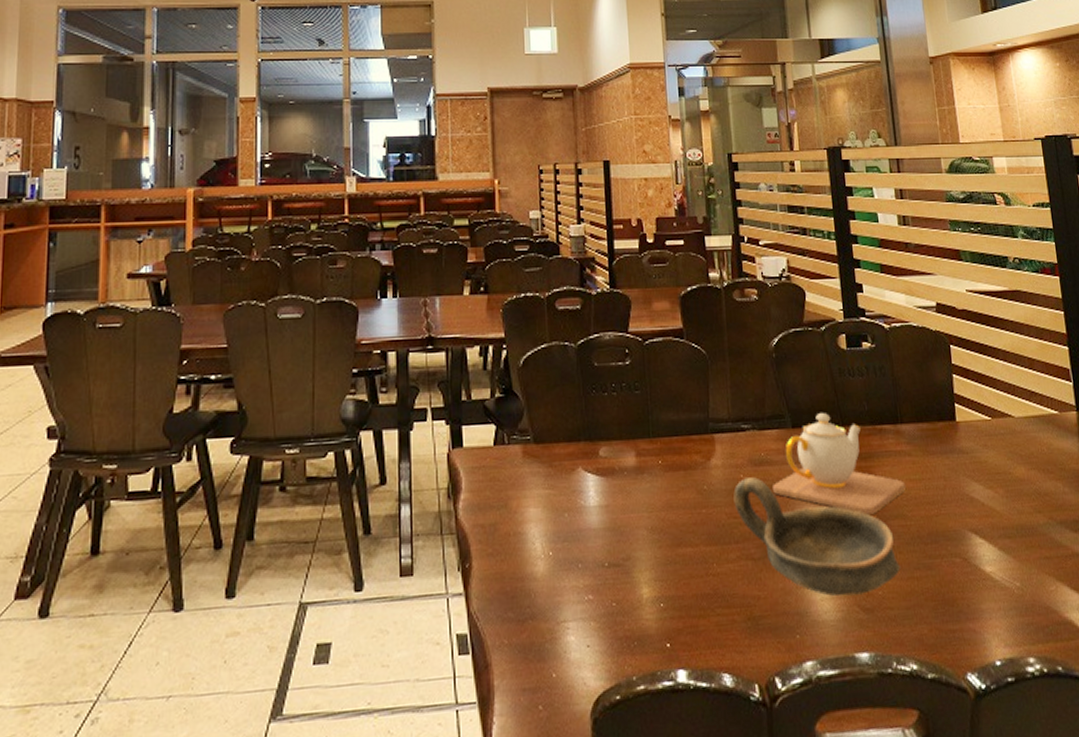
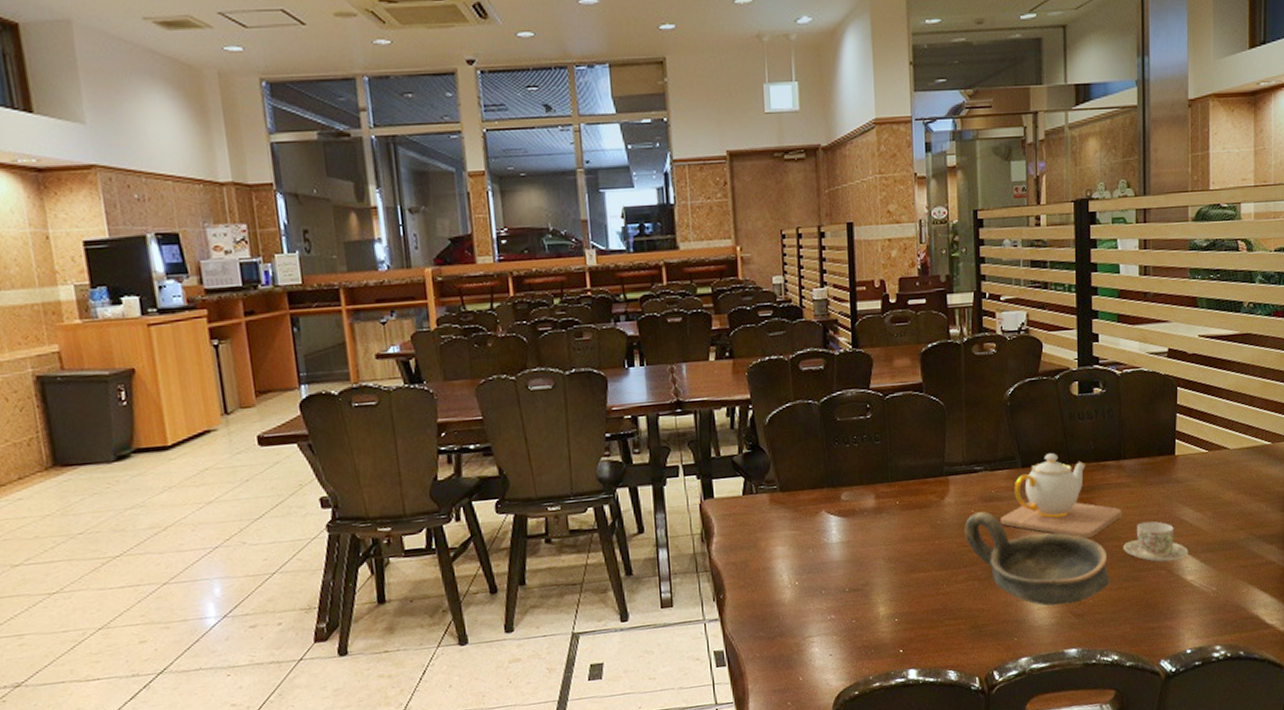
teacup: none [910,497,984,548] -> present [1123,521,1189,562]

